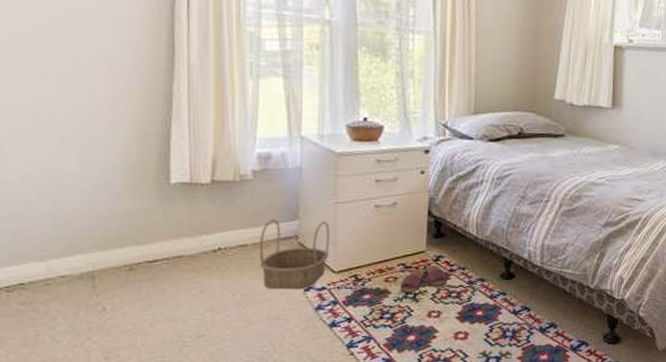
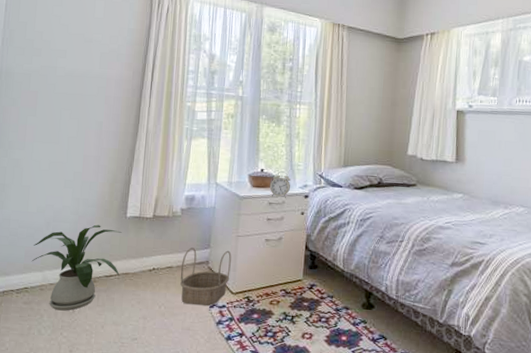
house plant: none [24,195,167,309] -> present [31,224,122,311]
alarm clock: none [376,120,406,153] -> present [269,171,291,197]
slippers: present [400,265,447,293] -> none [281,292,318,316]

